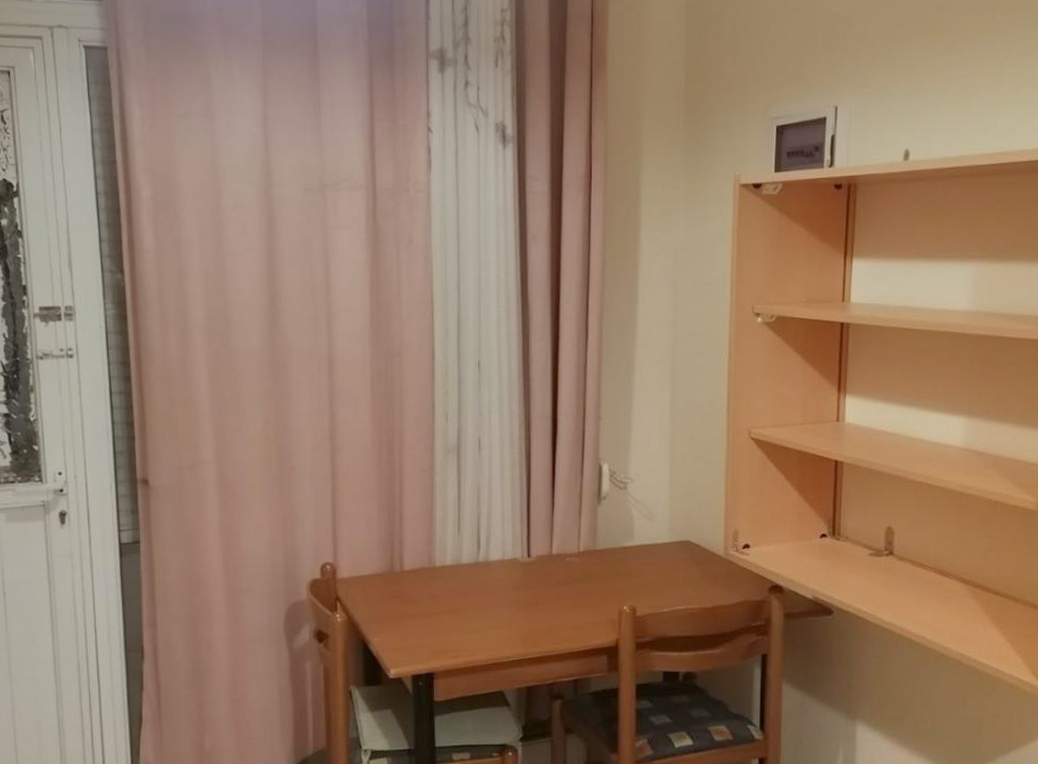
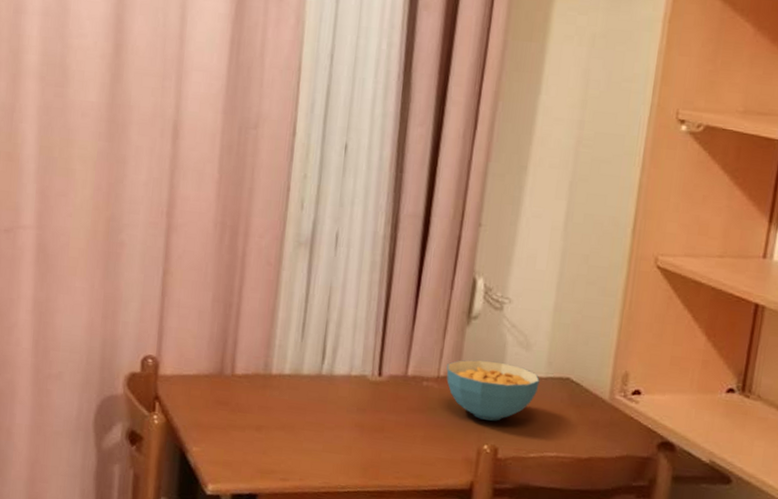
cereal bowl: none [585,533,665,585] -> present [446,359,540,421]

